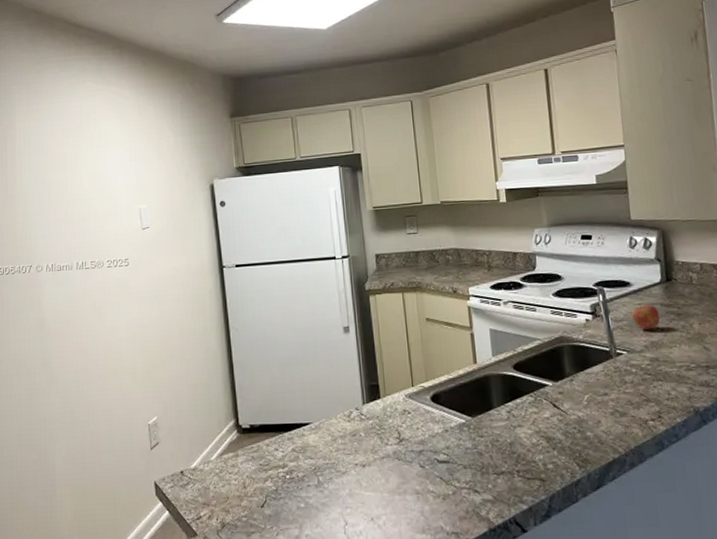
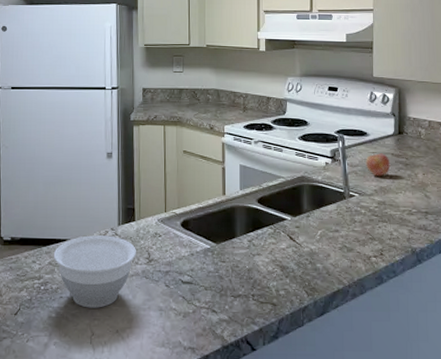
bowl: none [296,416,386,496] -> present [53,235,137,308]

